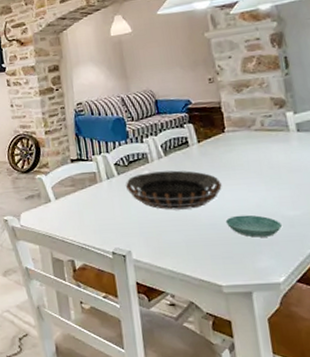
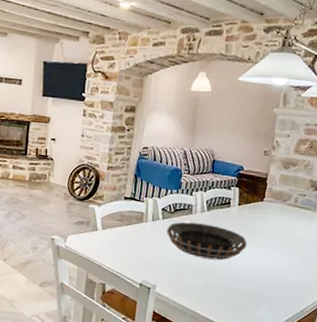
saucer: present [225,215,283,238] -> none [240,272,285,294]

